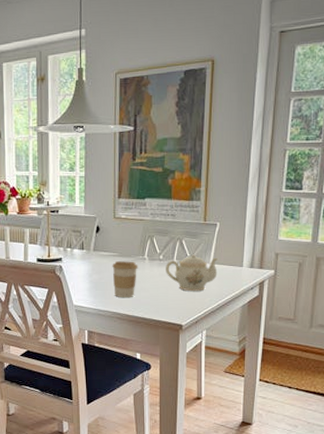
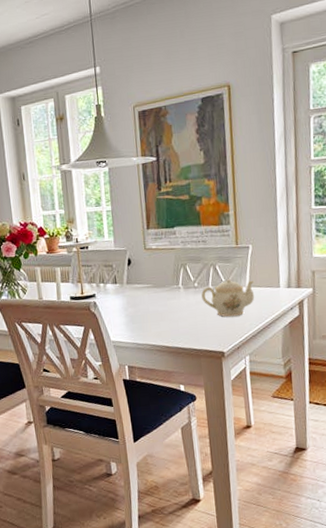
coffee cup: present [112,261,138,298] -> none [147,291,174,330]

